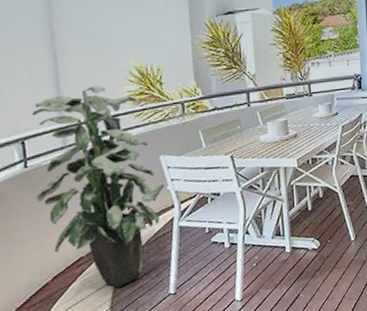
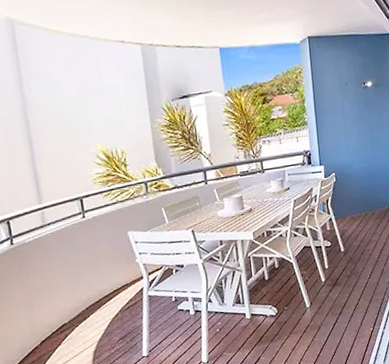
indoor plant: present [32,86,165,287] -> none [14,169,134,350]

